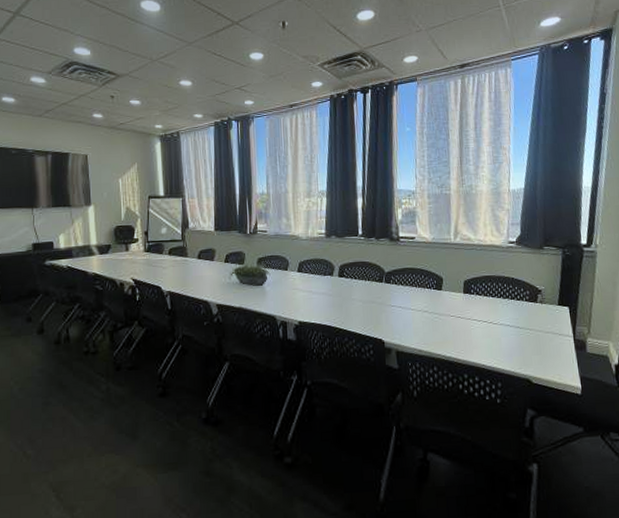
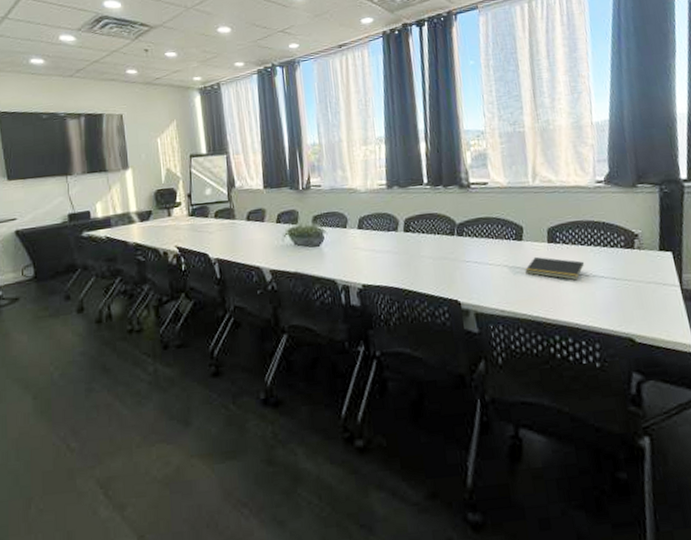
notepad: none [442,305,494,327] -> present [525,256,585,281]

